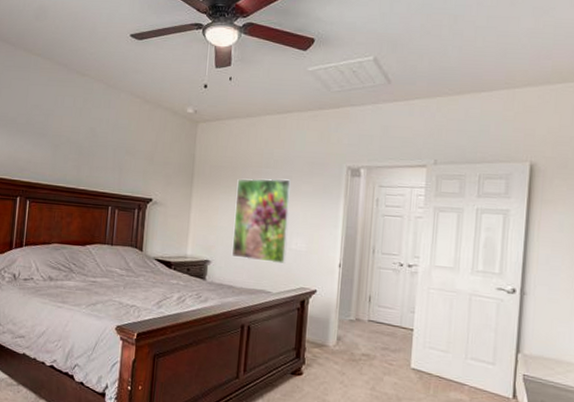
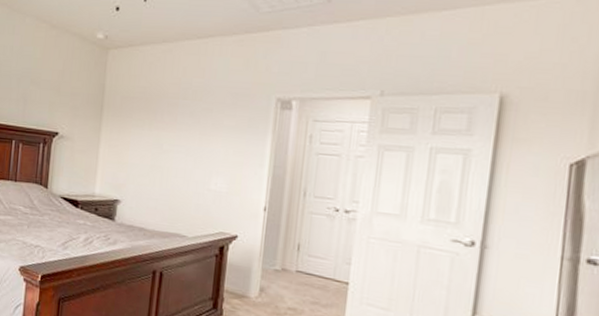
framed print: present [231,178,291,264] -> none [143,111,211,206]

